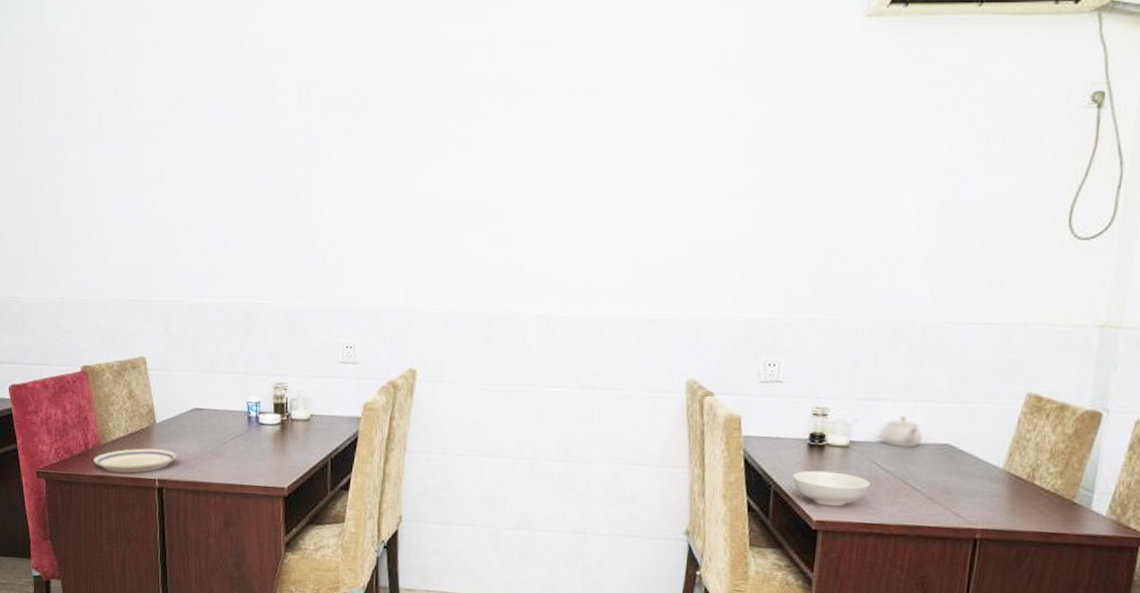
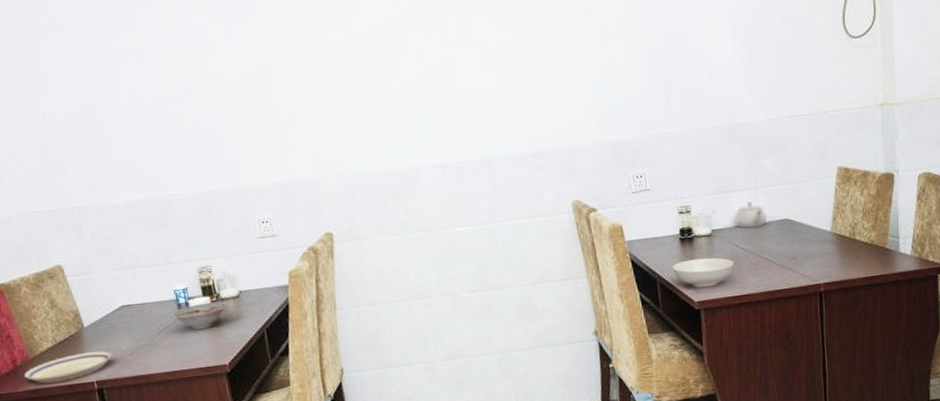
soup bowl: none [239,420,298,448] -> present [170,301,228,331]

